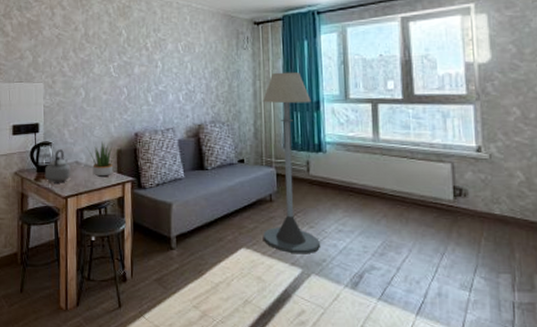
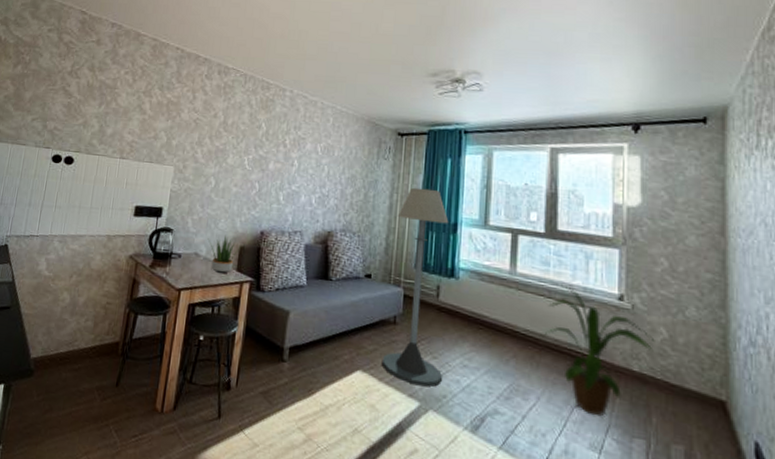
teapot: present [44,149,71,182] -> none [160,238,189,273]
house plant: none [406,144,513,259] -> present [539,283,655,417]

